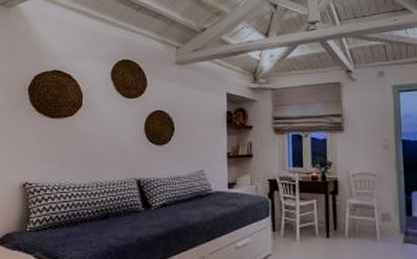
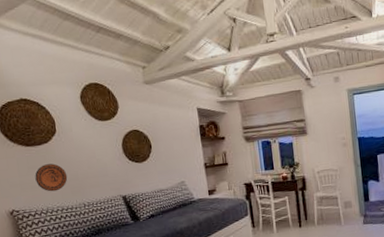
decorative plate: none [53,138,85,167] -> present [35,163,68,192]

